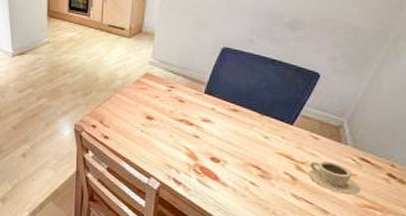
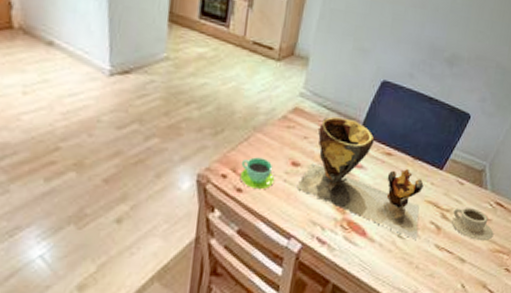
cup: none [106,112,134,138] -> present [239,157,275,190]
clay pot: none [152,79,274,188] -> present [296,117,424,240]

